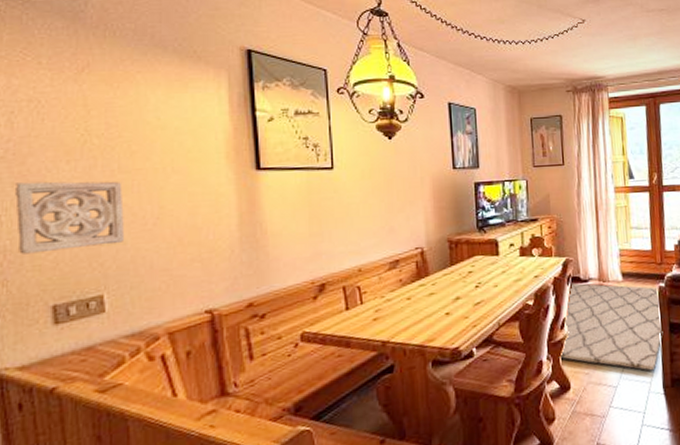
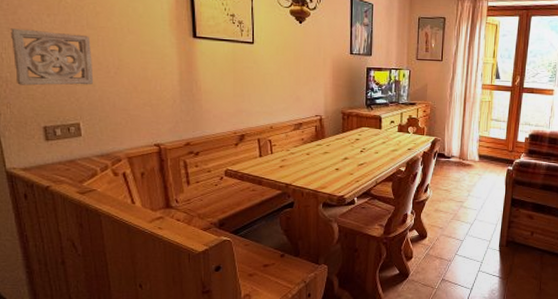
rug: present [558,282,663,371] -> none [420,158,508,233]

